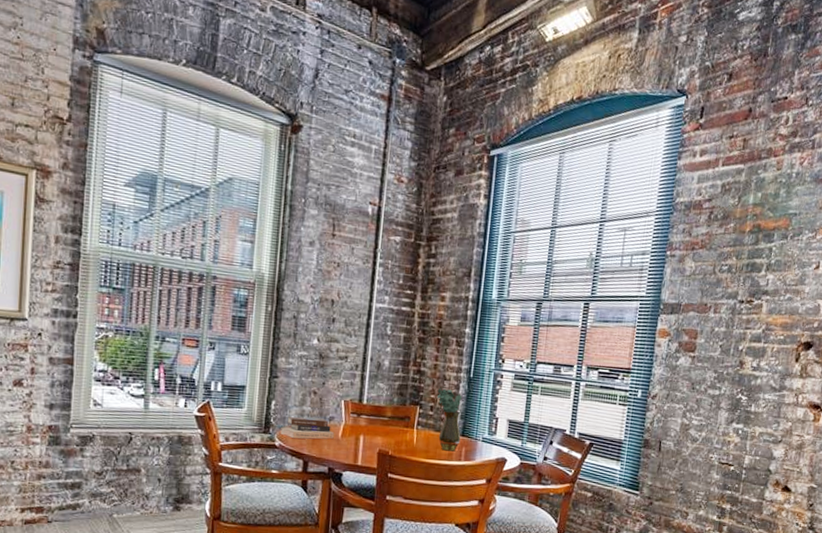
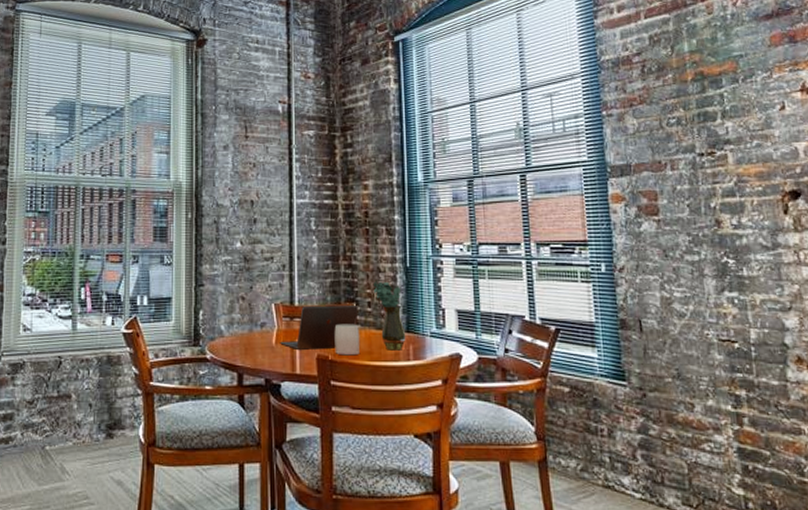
books: present [280,416,334,440] -> none [211,325,268,350]
laptop: none [345,405,421,446] -> present [280,305,358,351]
mug: none [395,423,420,453] -> present [334,323,361,356]

